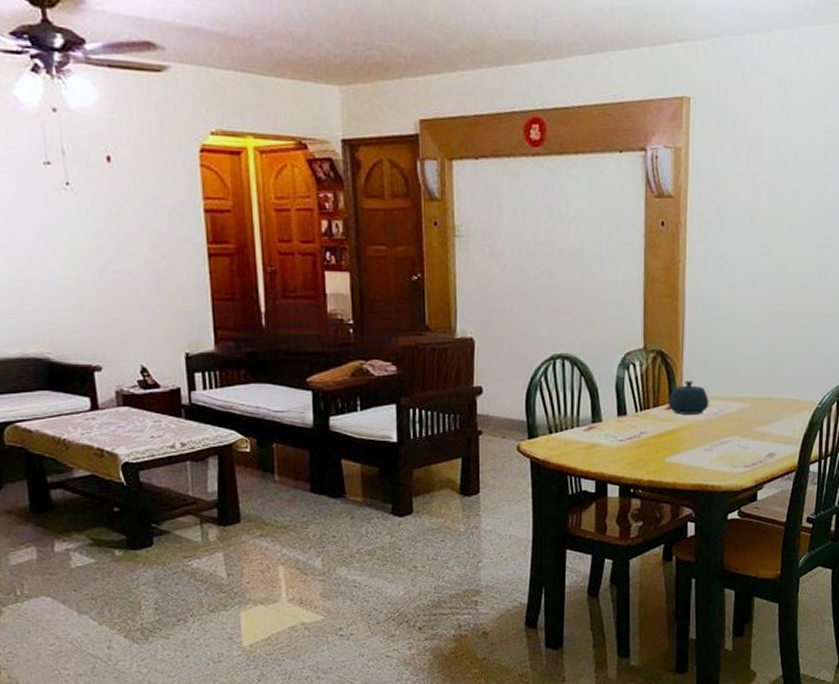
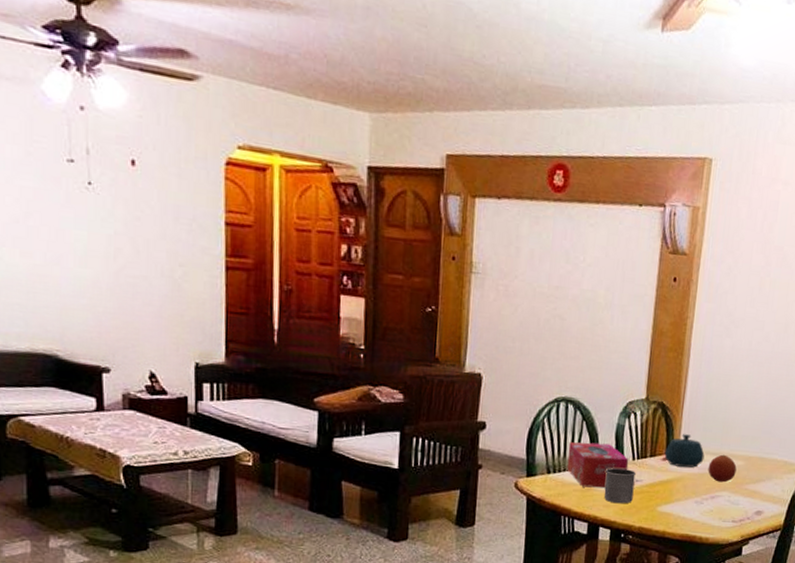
tissue box: none [569,398,632,444] -> present [567,442,629,488]
mug: none [609,422,641,458] -> present [603,468,637,504]
fruit: none [714,398,744,427] -> present [708,454,737,483]

